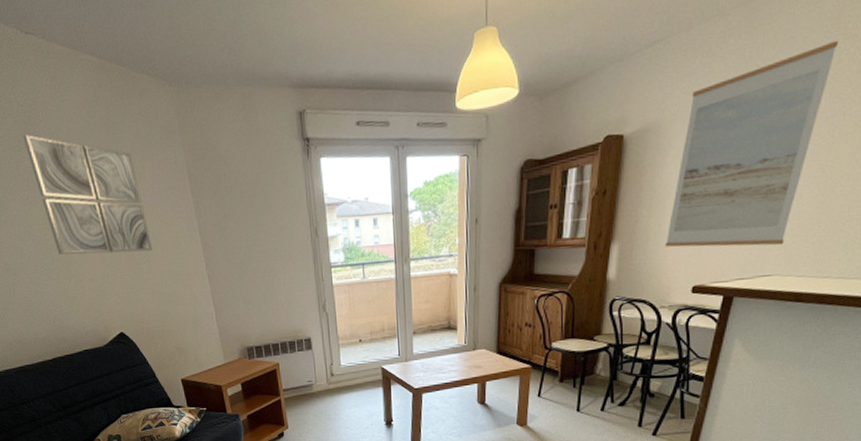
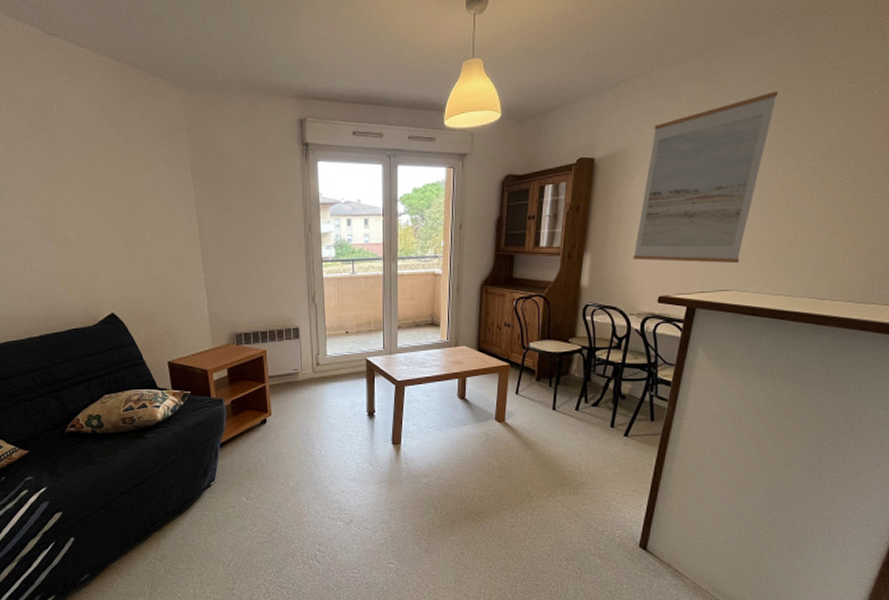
wall art: present [23,134,152,255] -> none [35,122,150,237]

